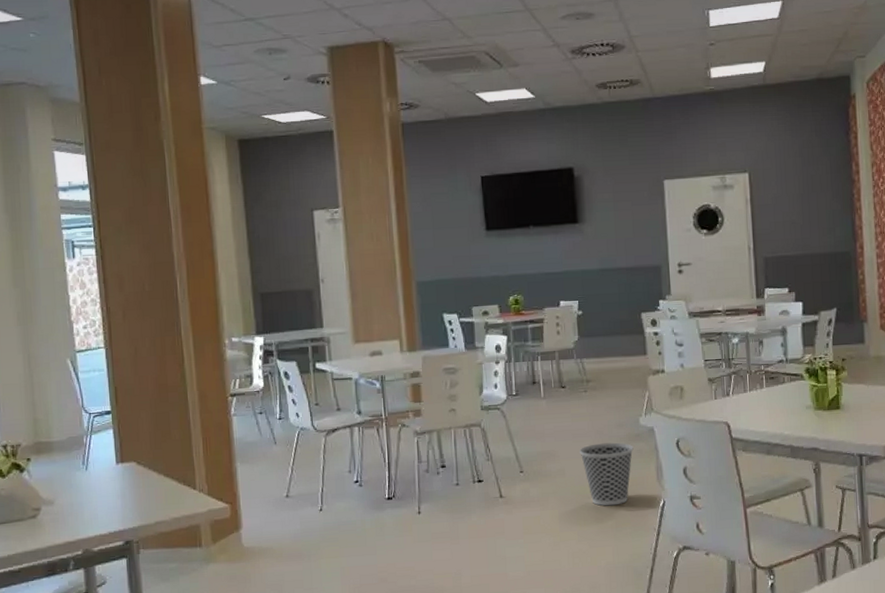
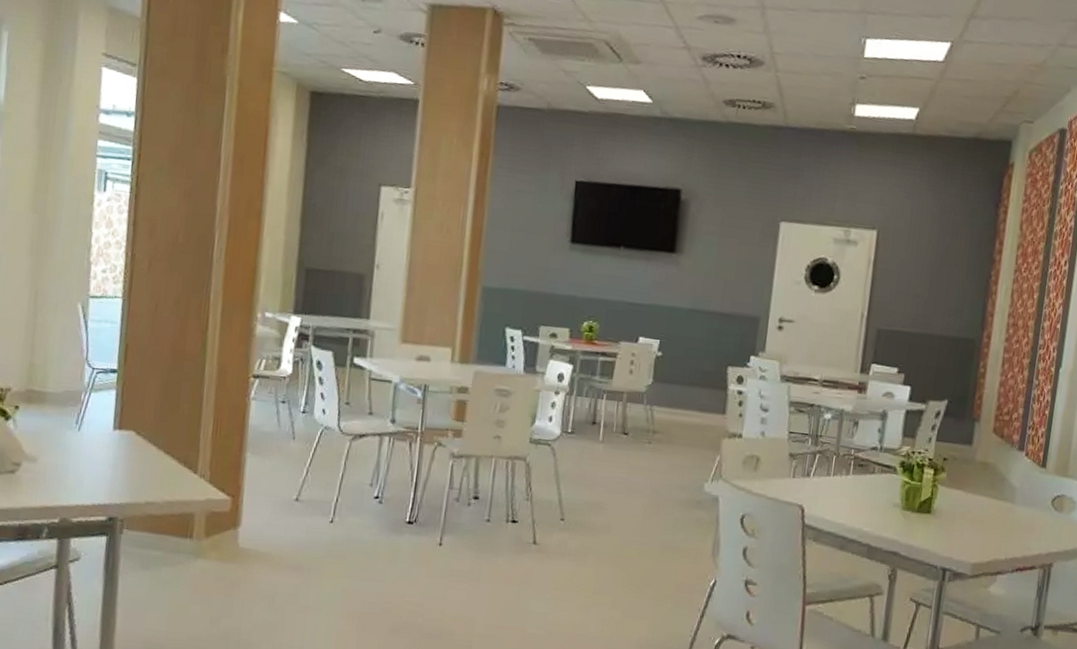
wastebasket: present [580,442,634,506] -> none [631,503,692,576]

